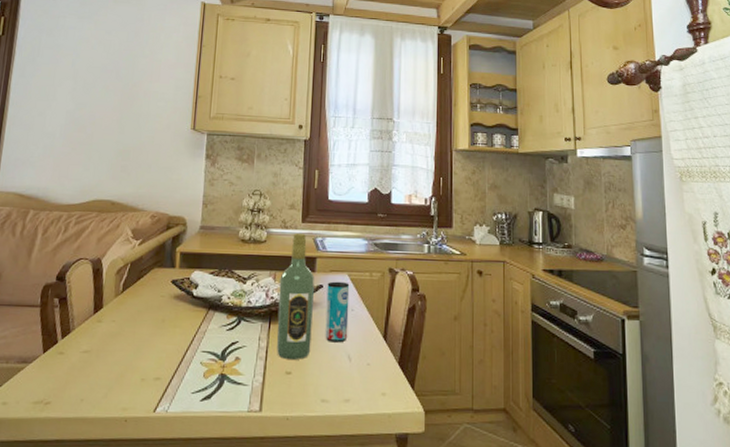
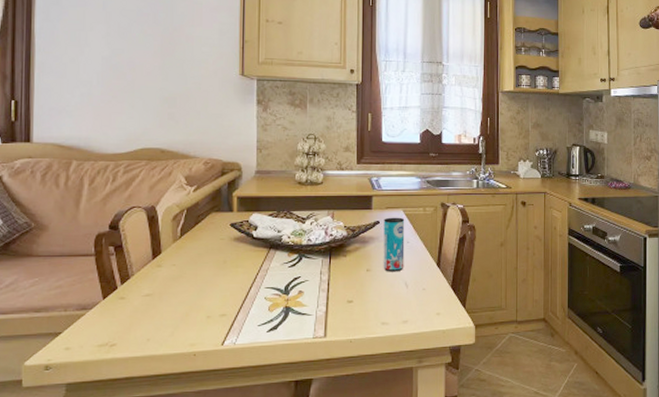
wine bottle: present [276,233,314,360] -> none [337,174,371,289]

